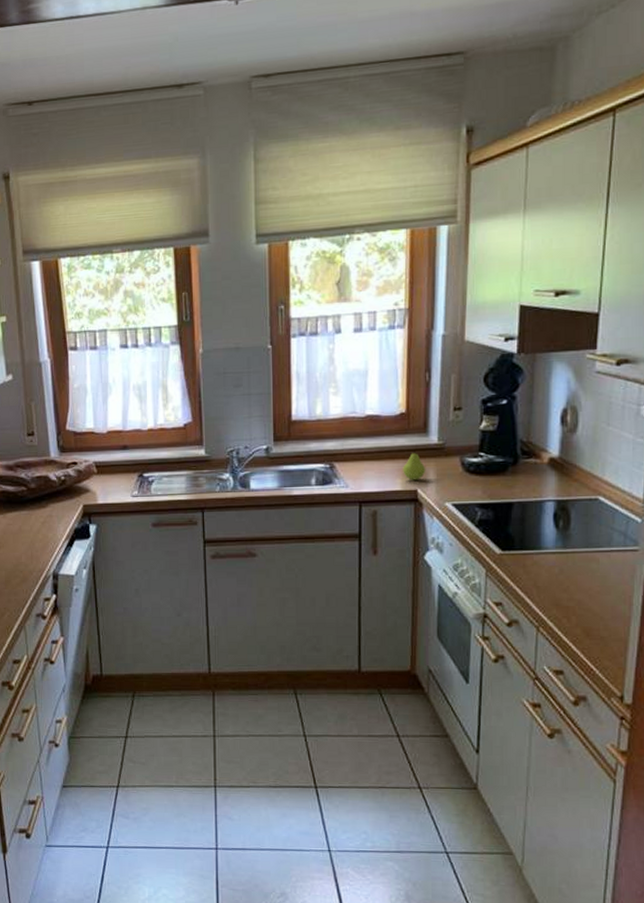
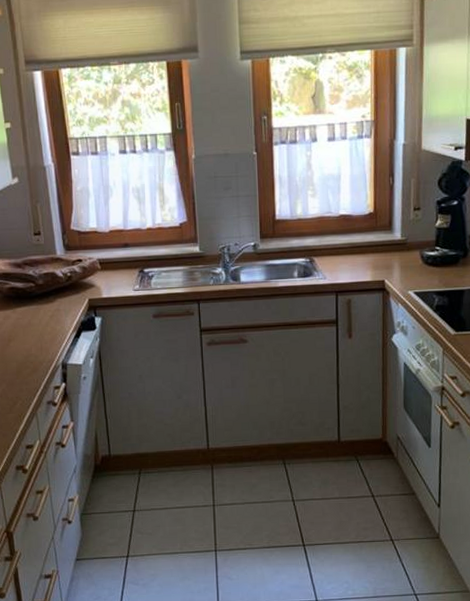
fruit: present [403,449,426,480] -> none [372,245,392,272]

